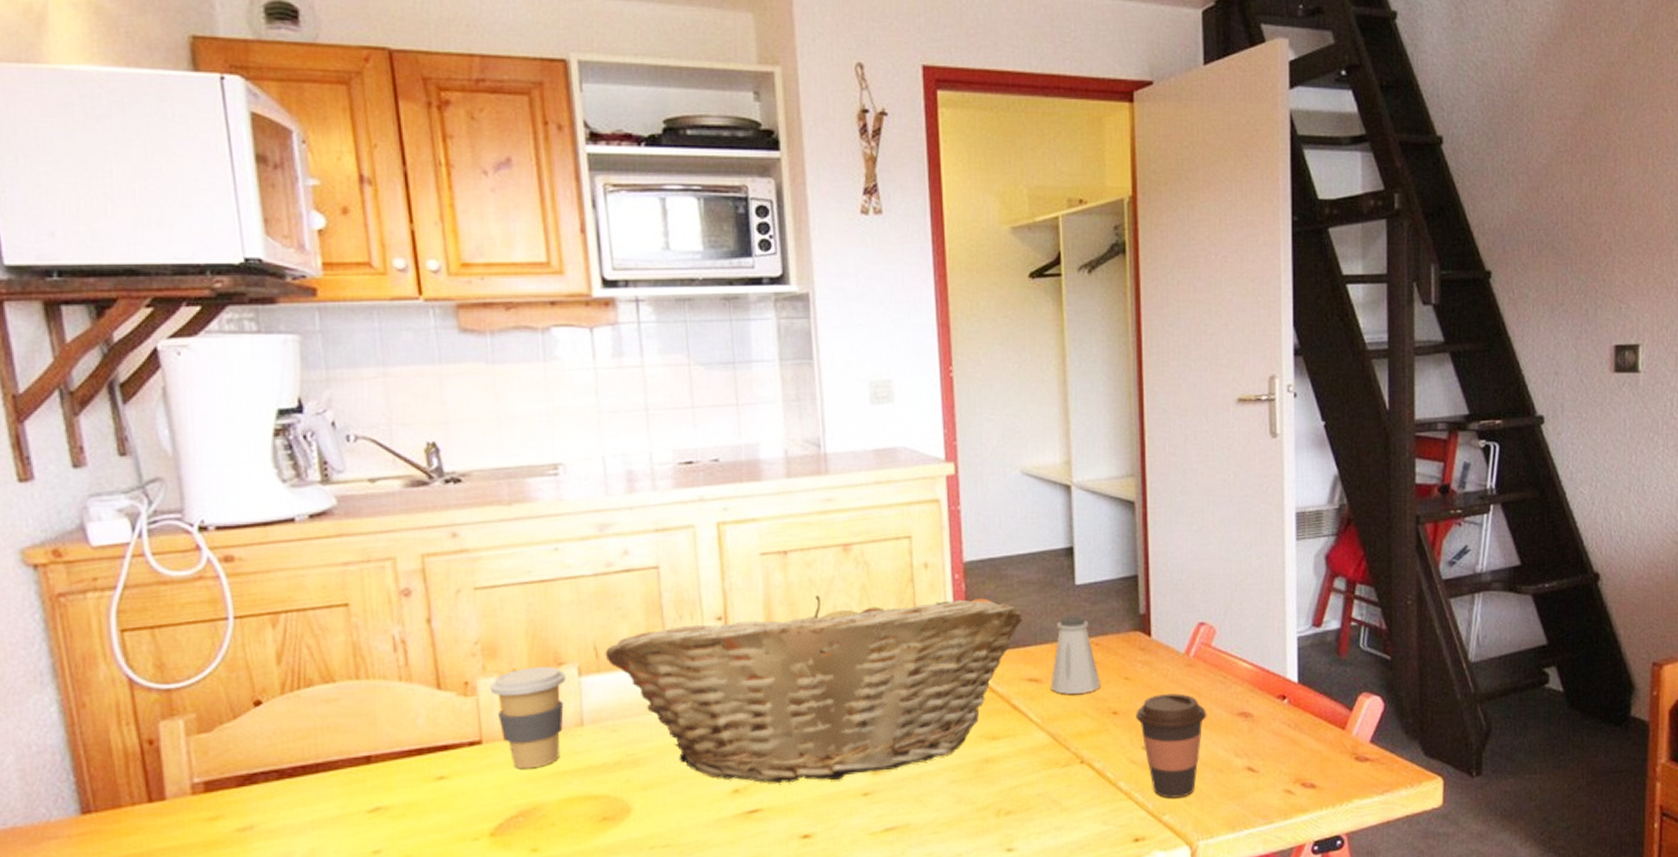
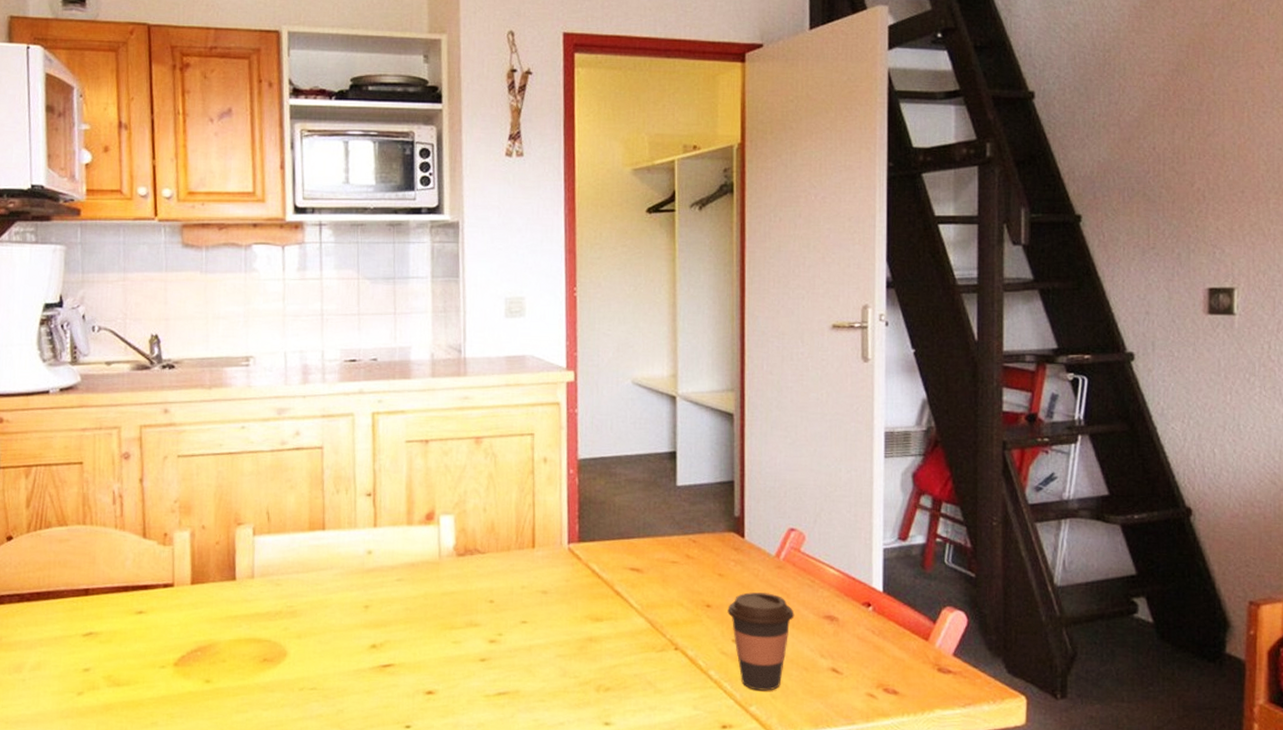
coffee cup: present [490,666,566,769] -> none [183,525,243,611]
fruit basket: present [605,595,1023,783] -> none [275,480,628,645]
saltshaker: present [1050,615,1101,694] -> none [650,513,696,585]

